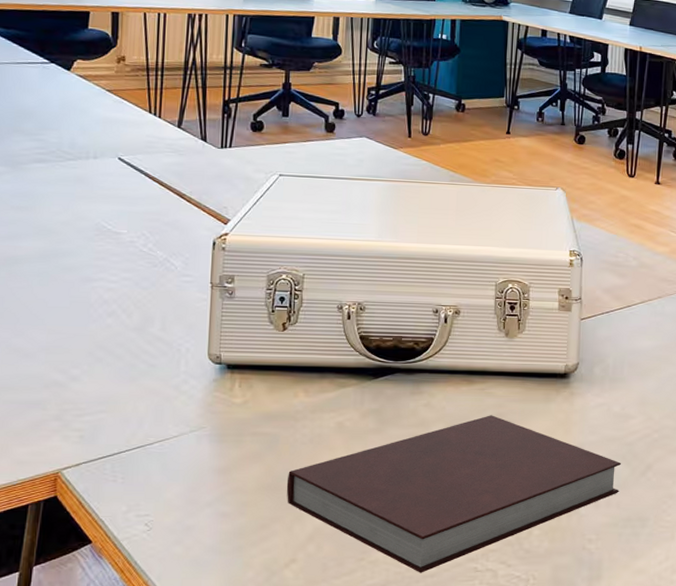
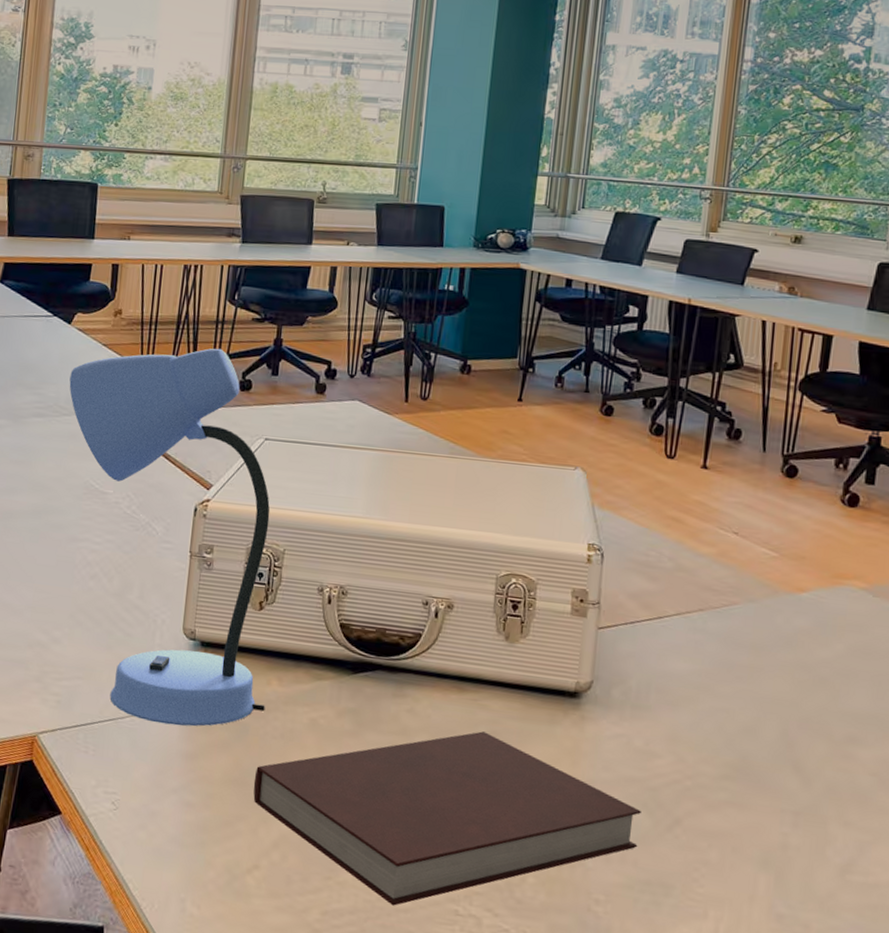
desk lamp: none [72,92,294,445] -> present [69,348,271,727]

